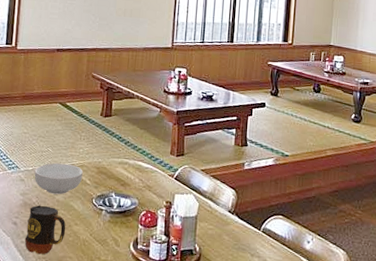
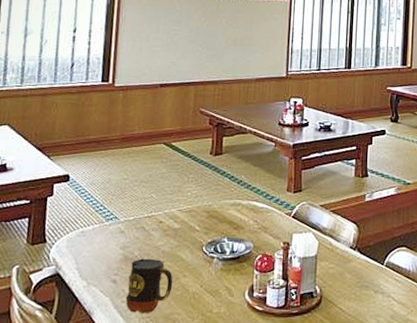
cereal bowl: present [34,163,83,195] -> none [136,209,192,245]

